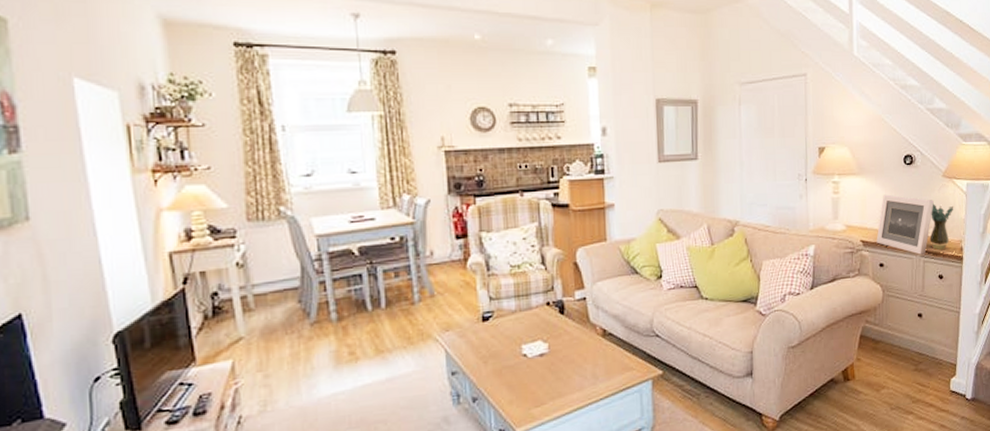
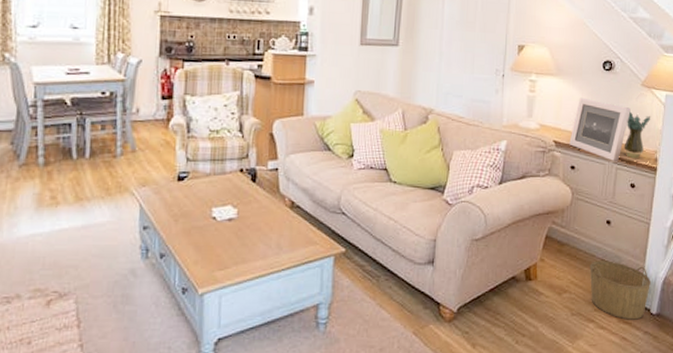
basket: none [905,352,965,408] -> present [589,260,652,320]

